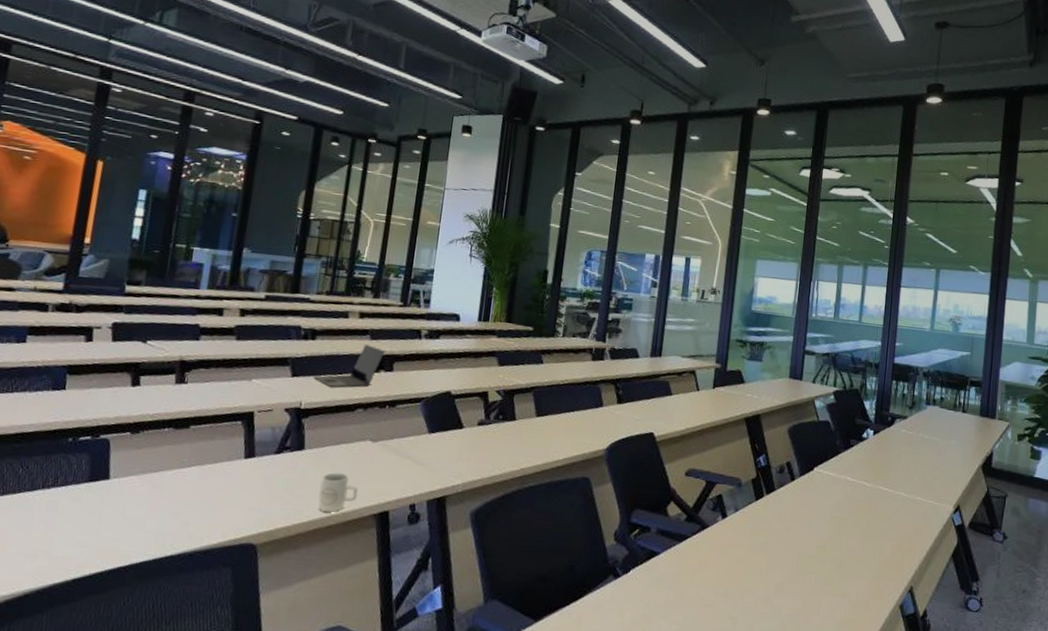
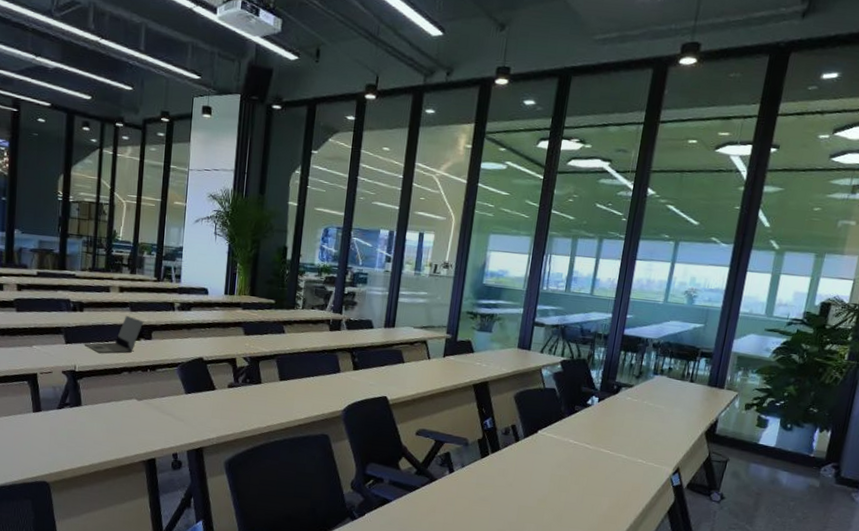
mug: present [318,472,359,512] -> none [96,425,129,458]

